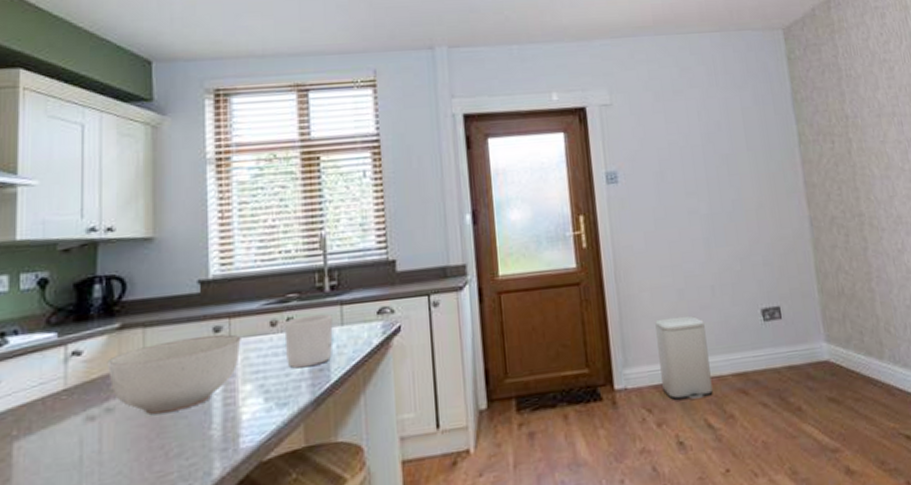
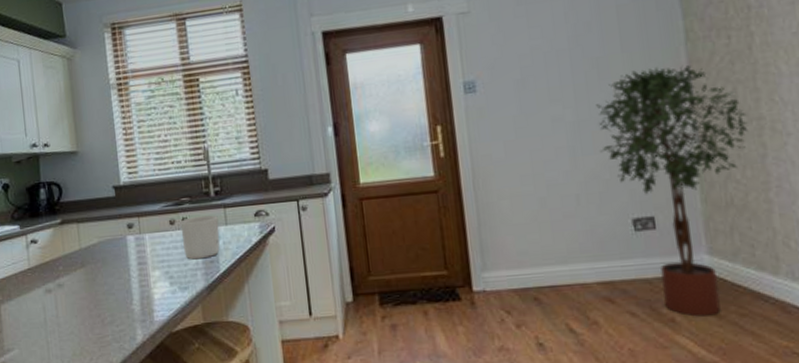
bowl: present [107,334,241,415] -> none [55,230,149,291]
pedal bin: present [655,316,713,401] -> none [515,224,576,305]
potted tree: none [727,165,853,404] -> present [596,65,749,317]

